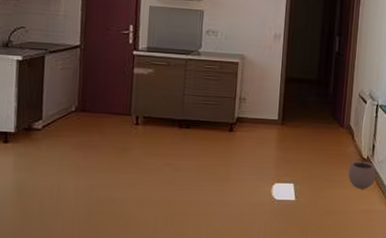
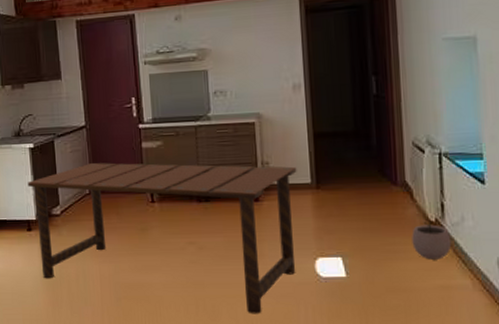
dining table: none [10,82,268,230] -> present [27,163,297,314]

